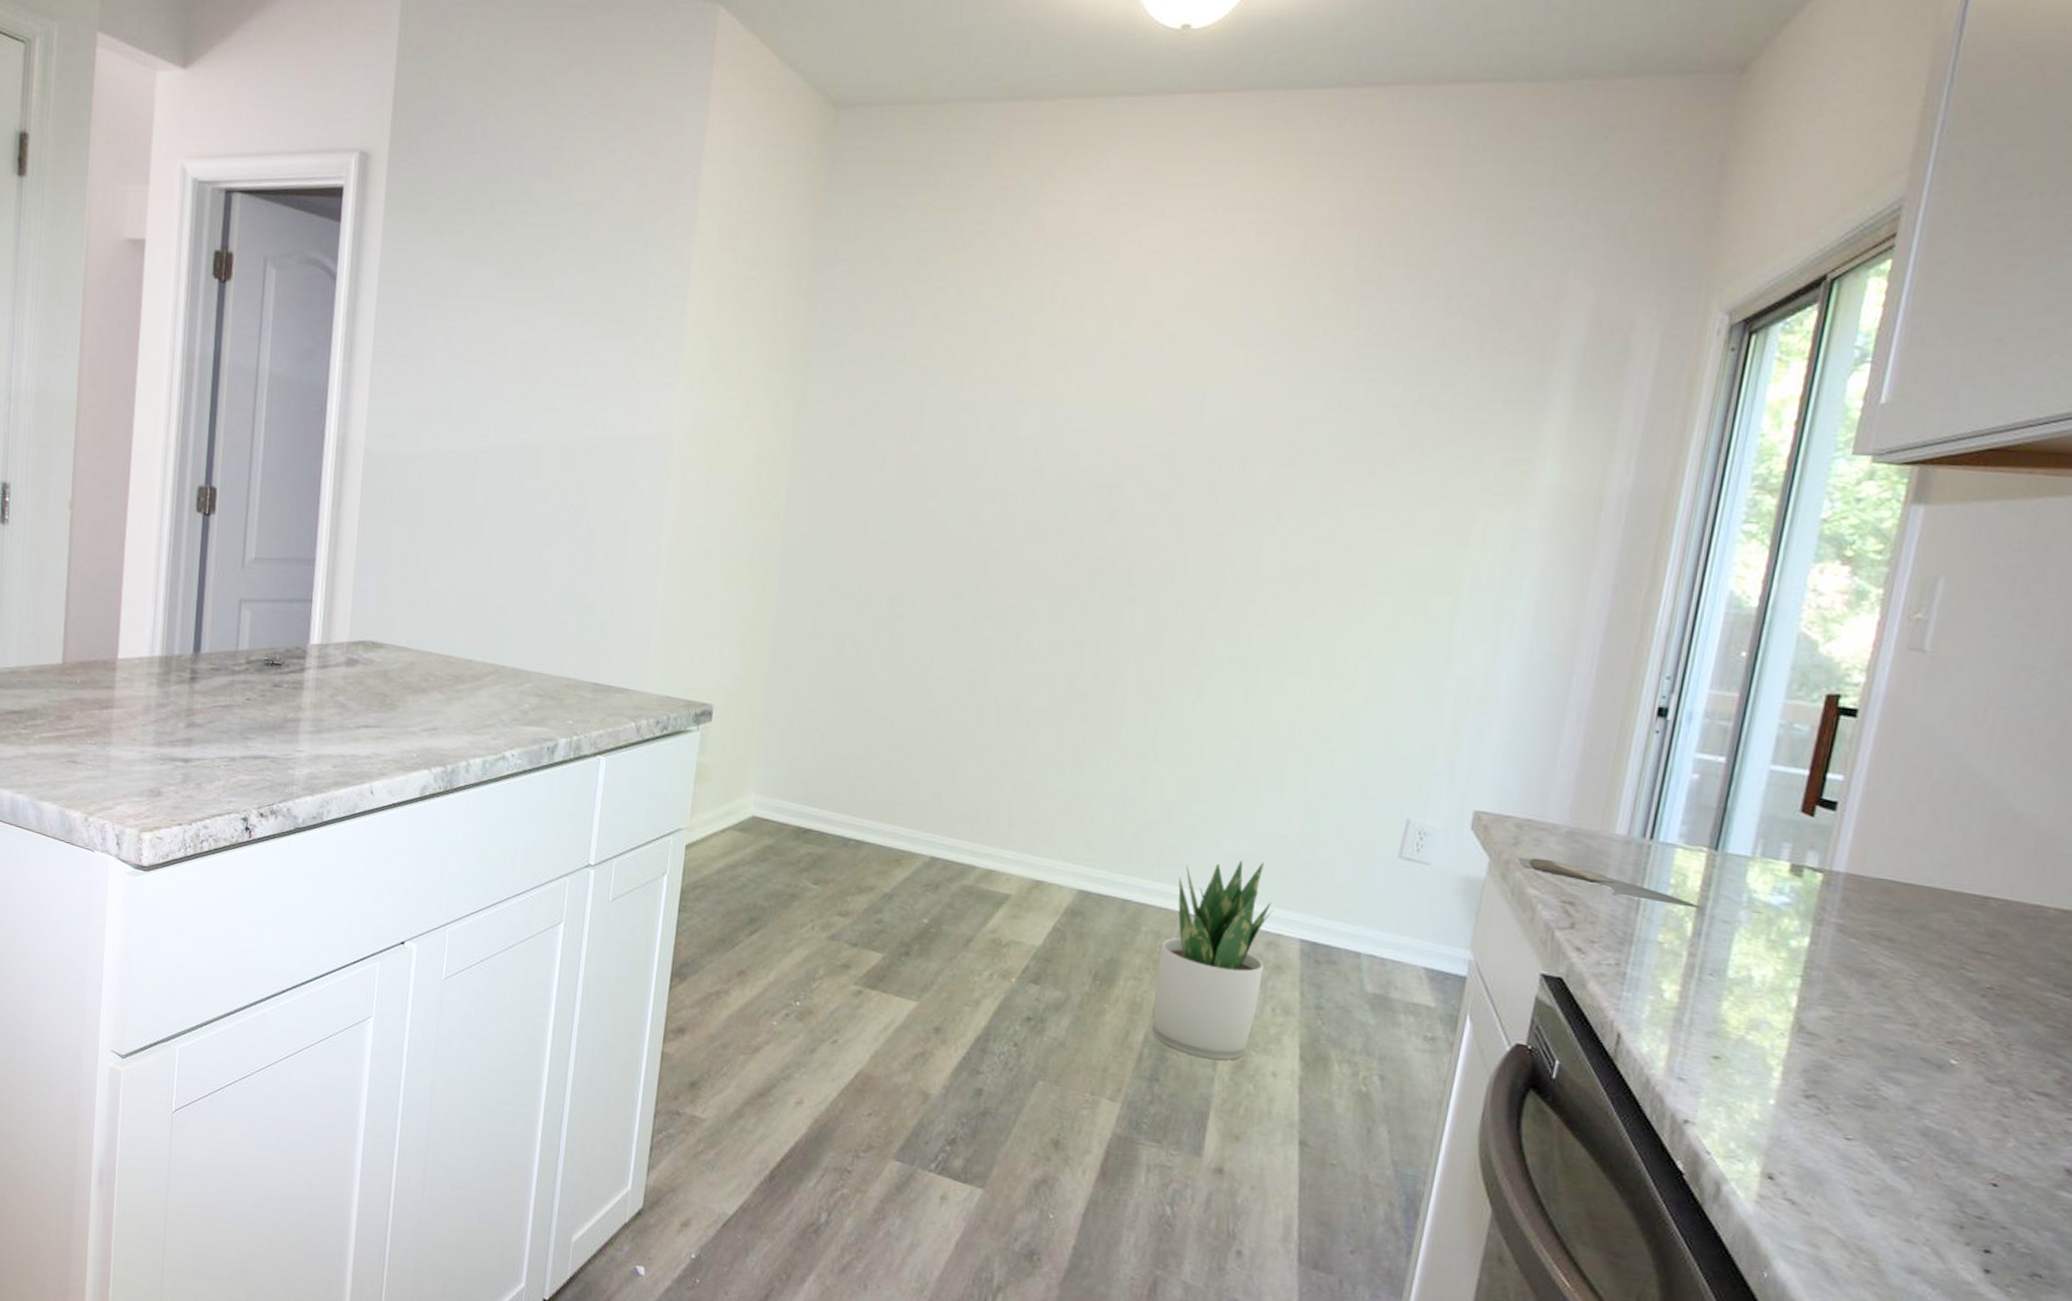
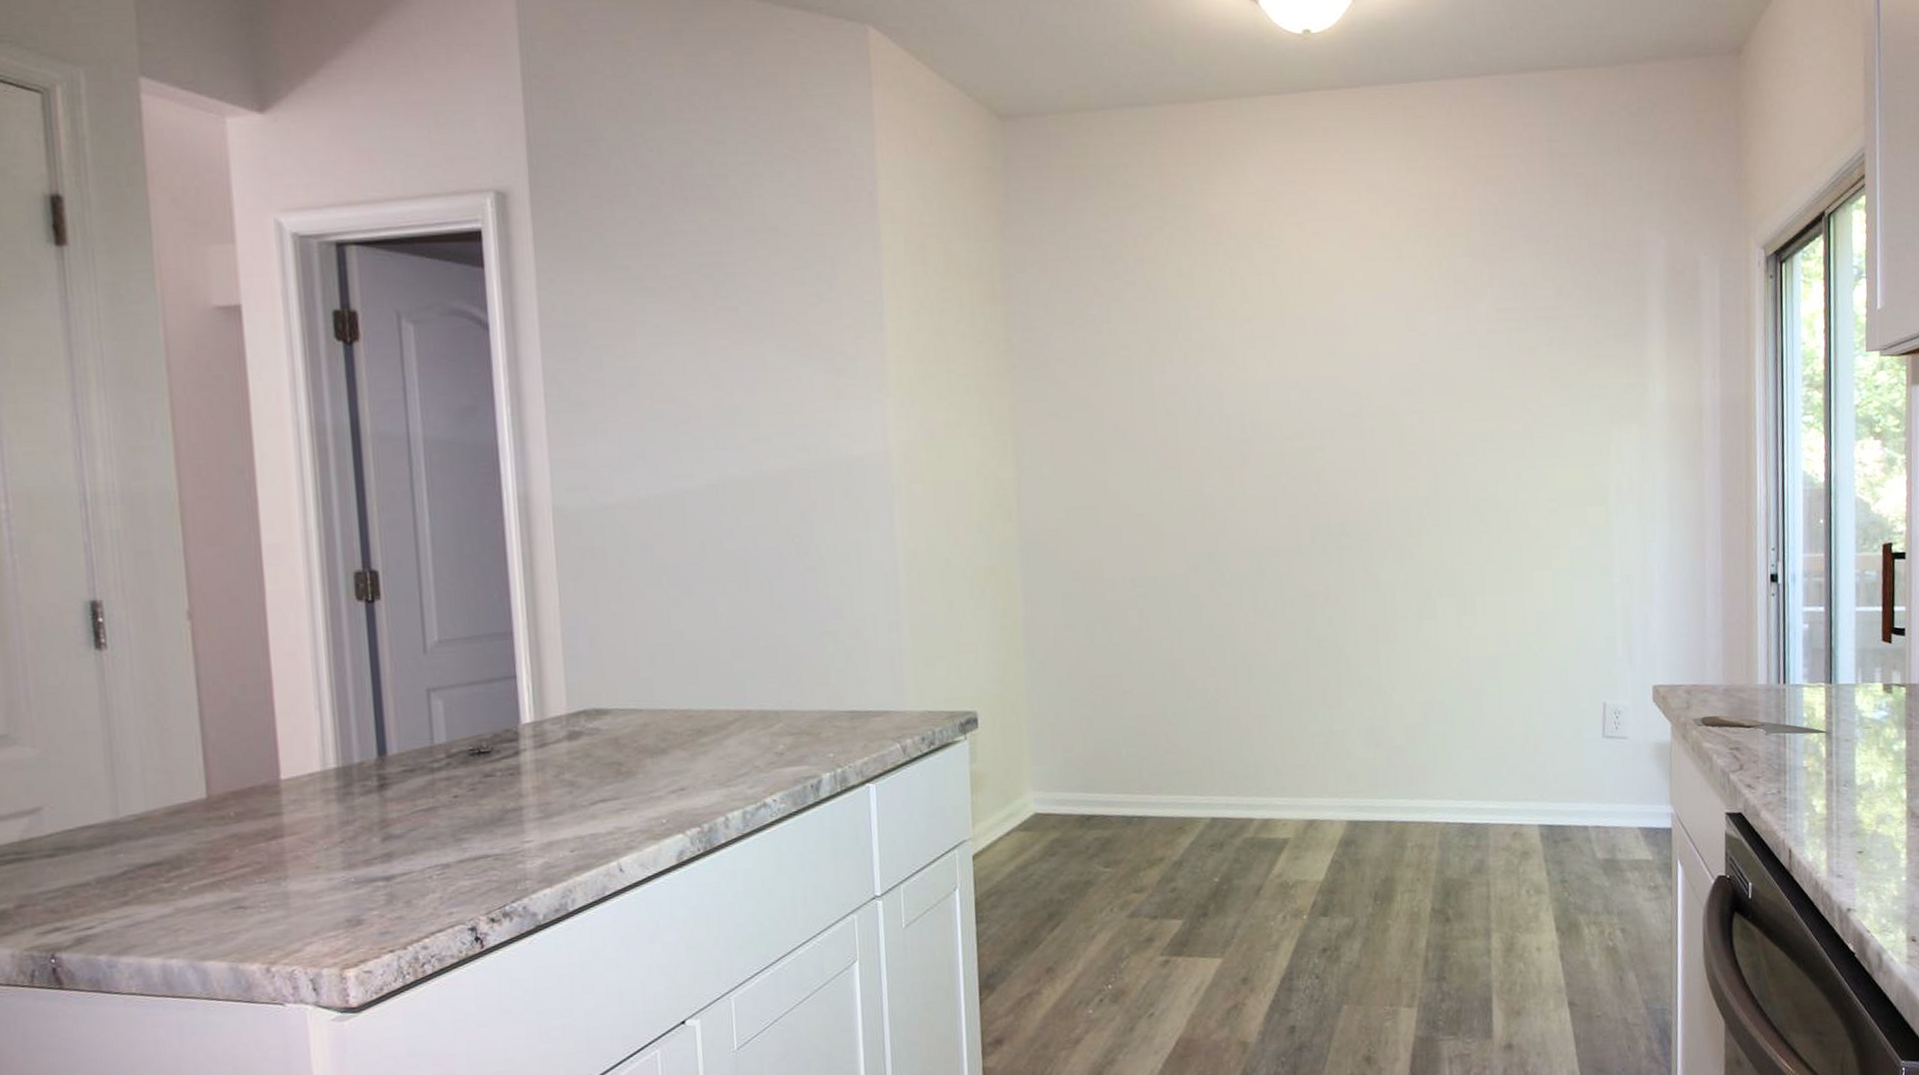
planter: present [1151,861,1273,1061] -> none [1426,763,1515,950]

